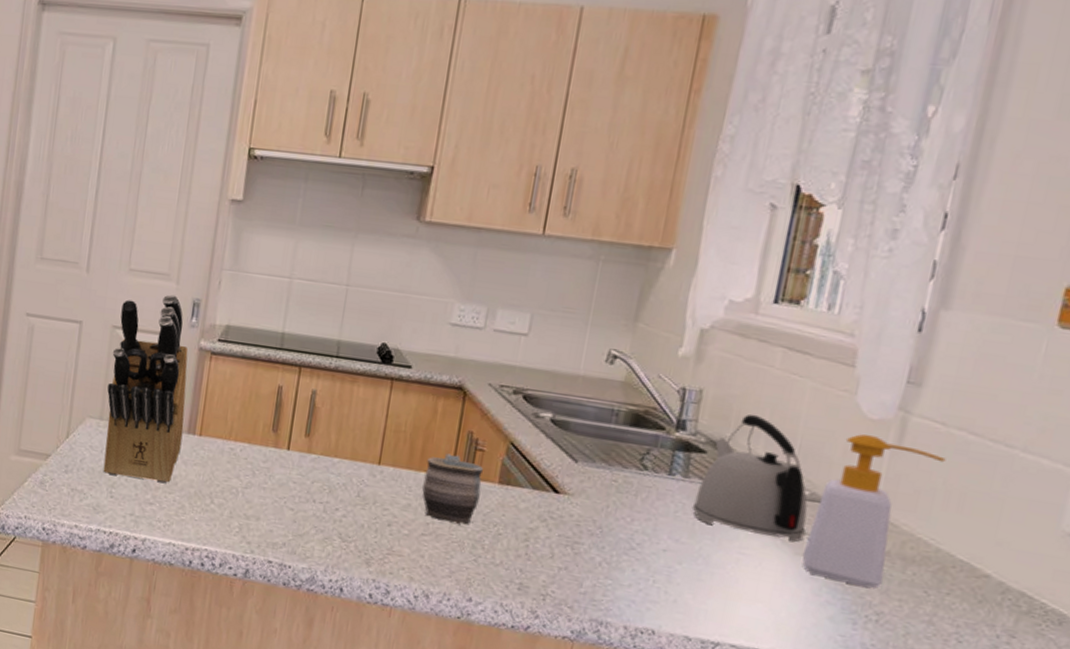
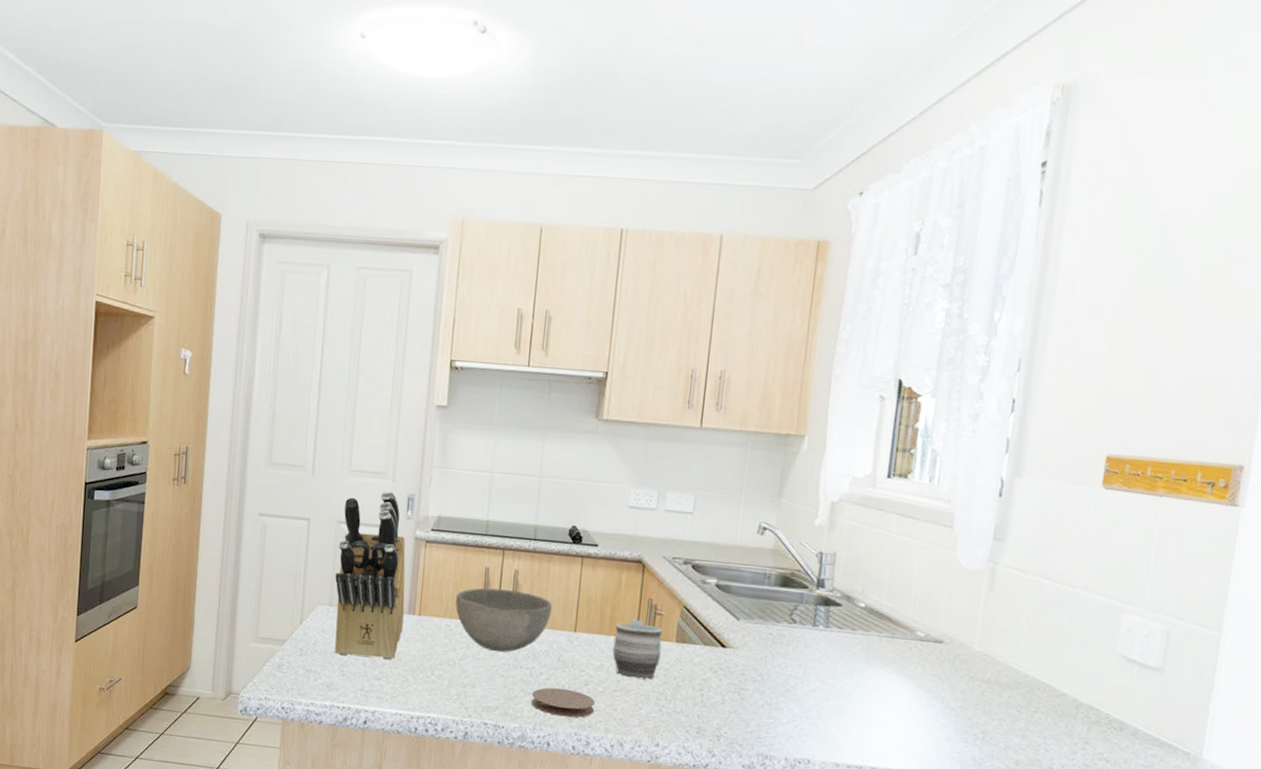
bowl: none [241,408,355,483] -> present [455,588,553,653]
coaster: none [323,526,399,562] -> present [530,687,596,718]
kettle: present [691,414,808,543] -> none [833,571,924,677]
soap bottle: present [802,434,946,589] -> none [922,583,1027,712]

